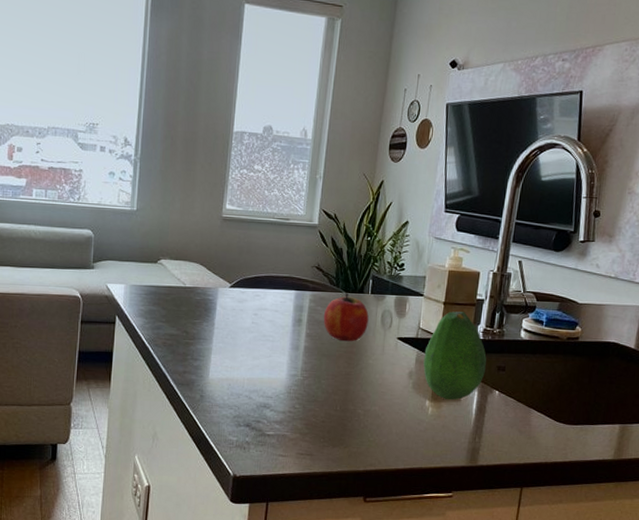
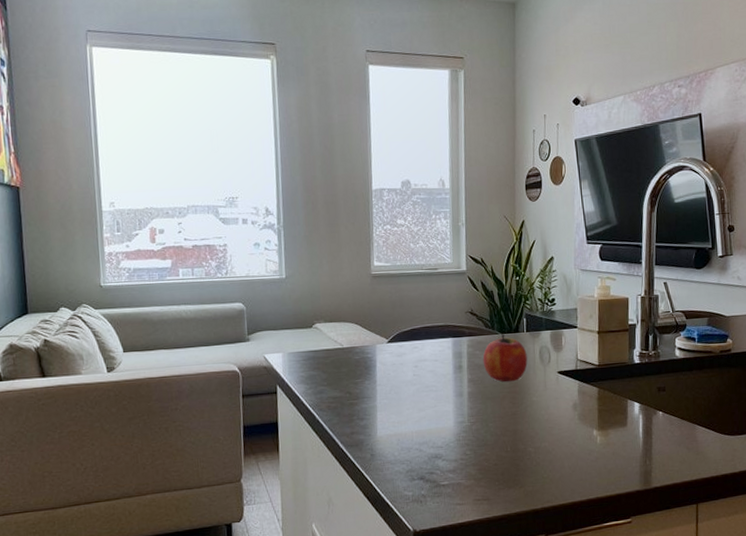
fruit: present [423,311,487,400] -> none [585,338,647,427]

